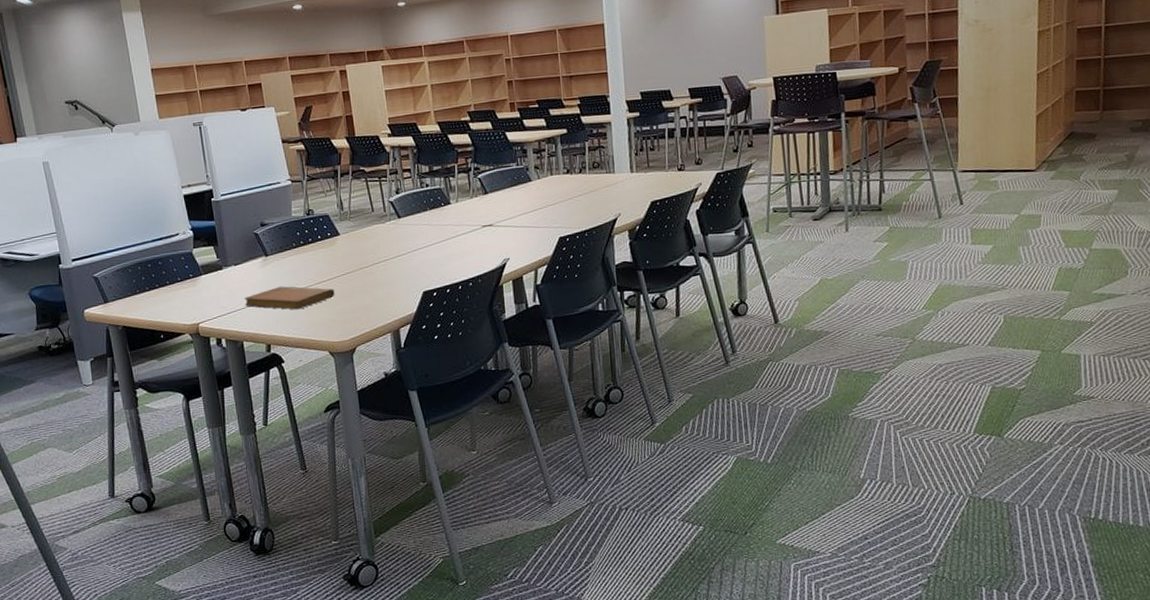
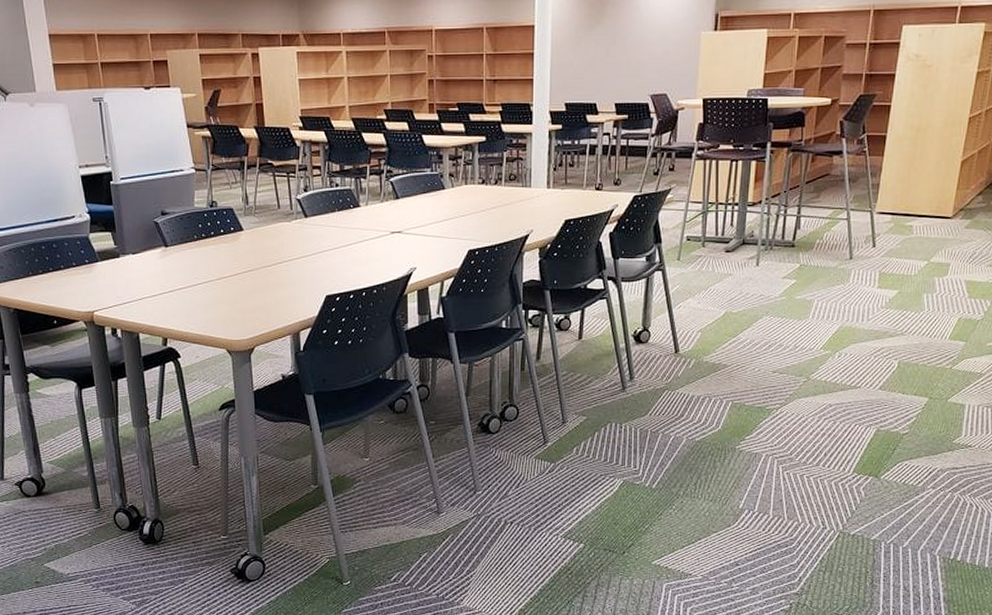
notebook: present [245,286,335,310] -> none [142,280,235,305]

